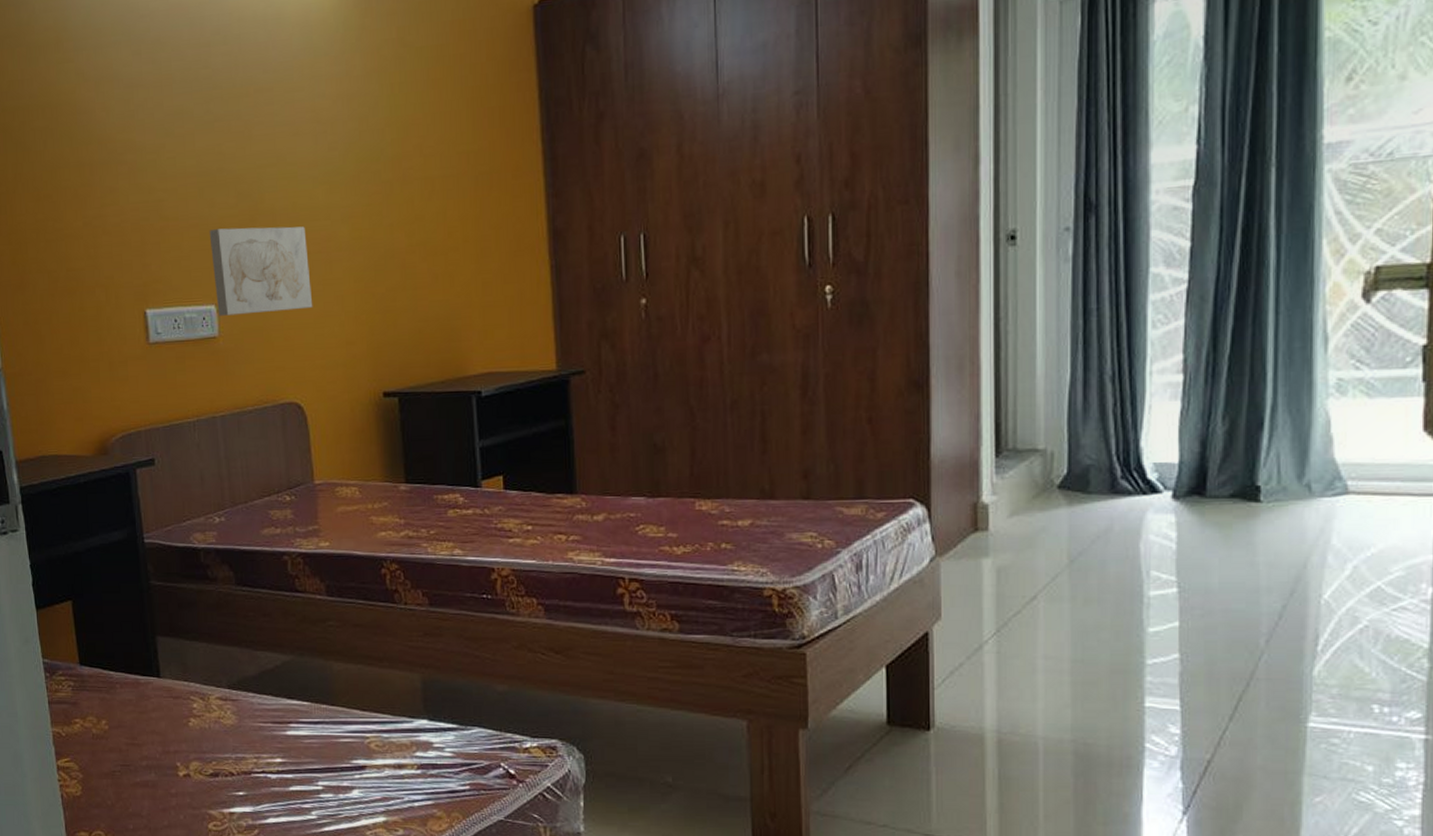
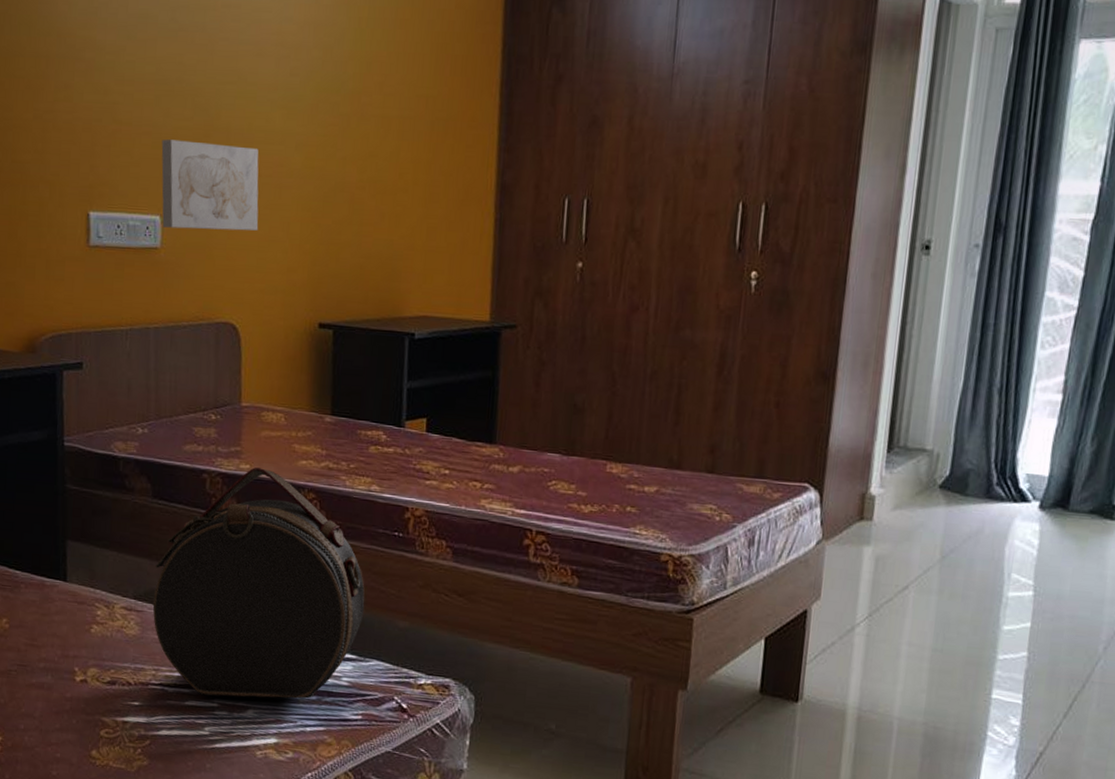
hat box: none [245,544,461,780] -> present [152,467,365,699]

